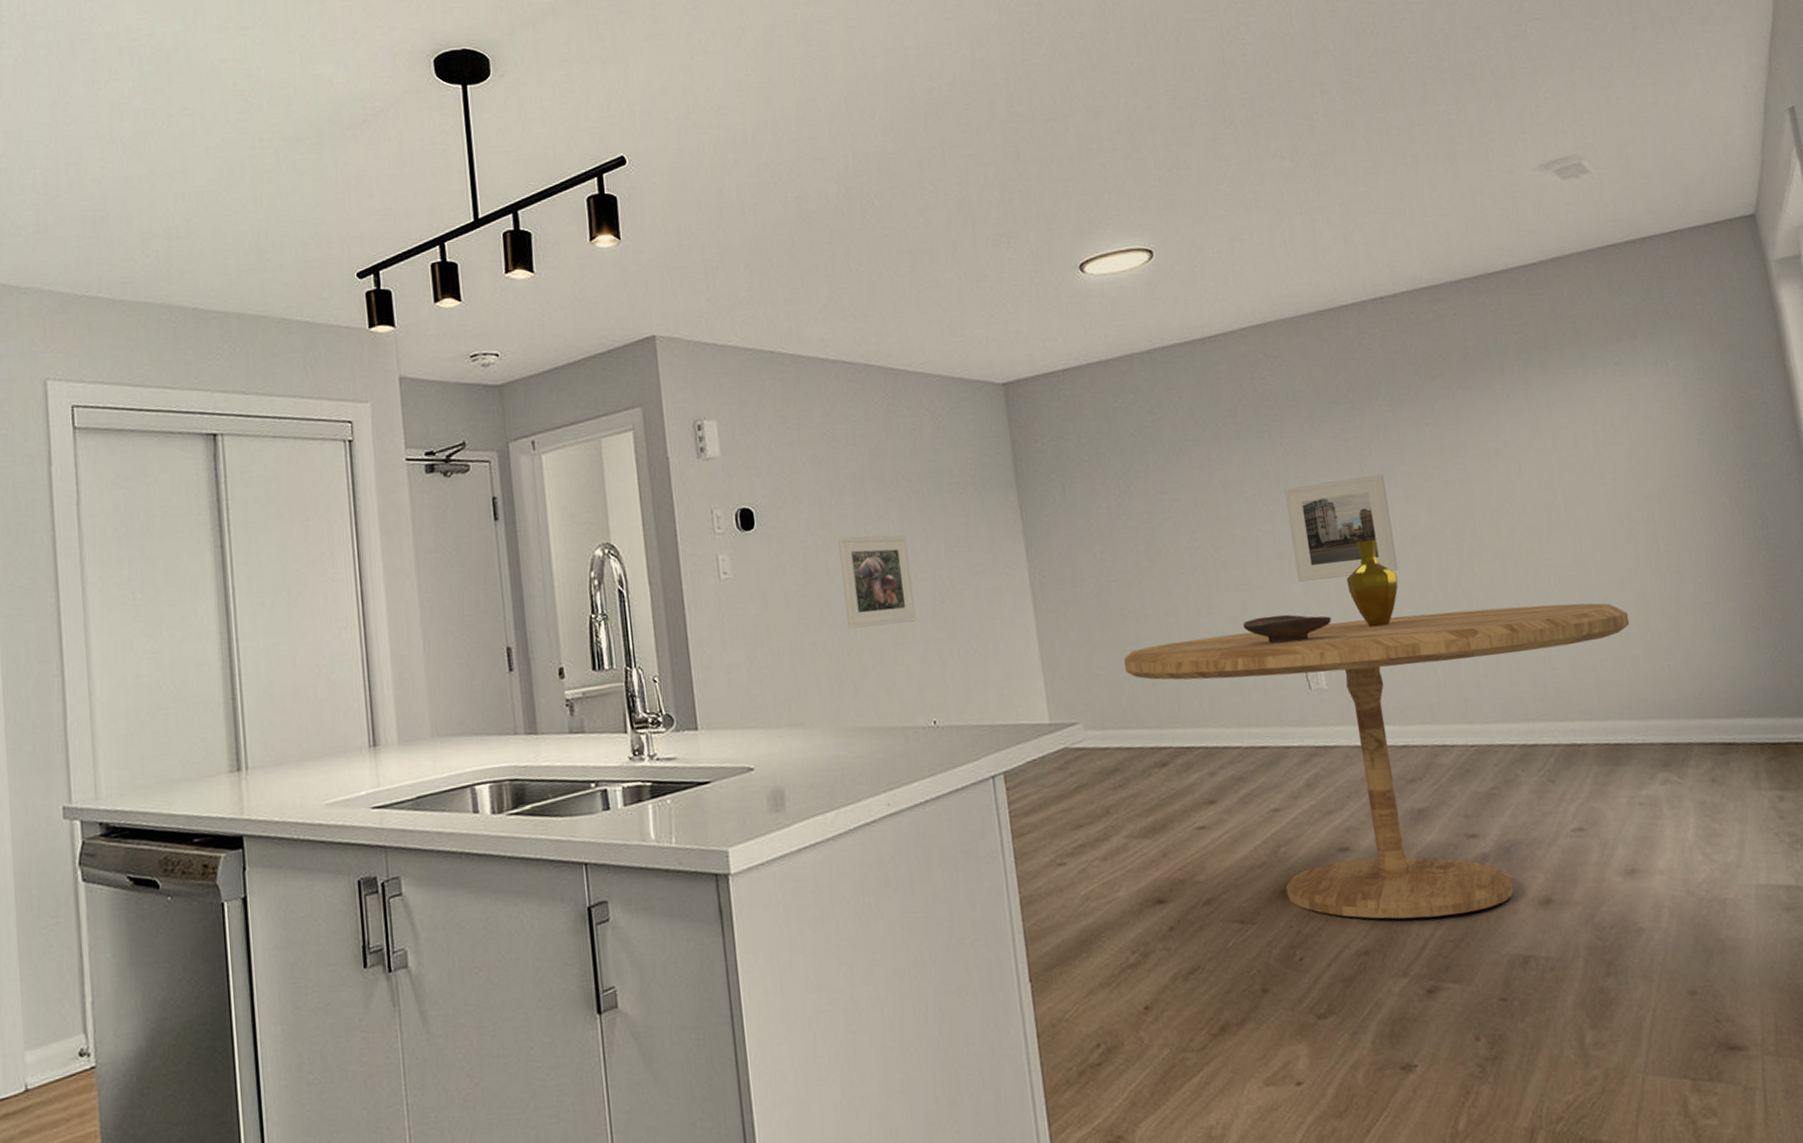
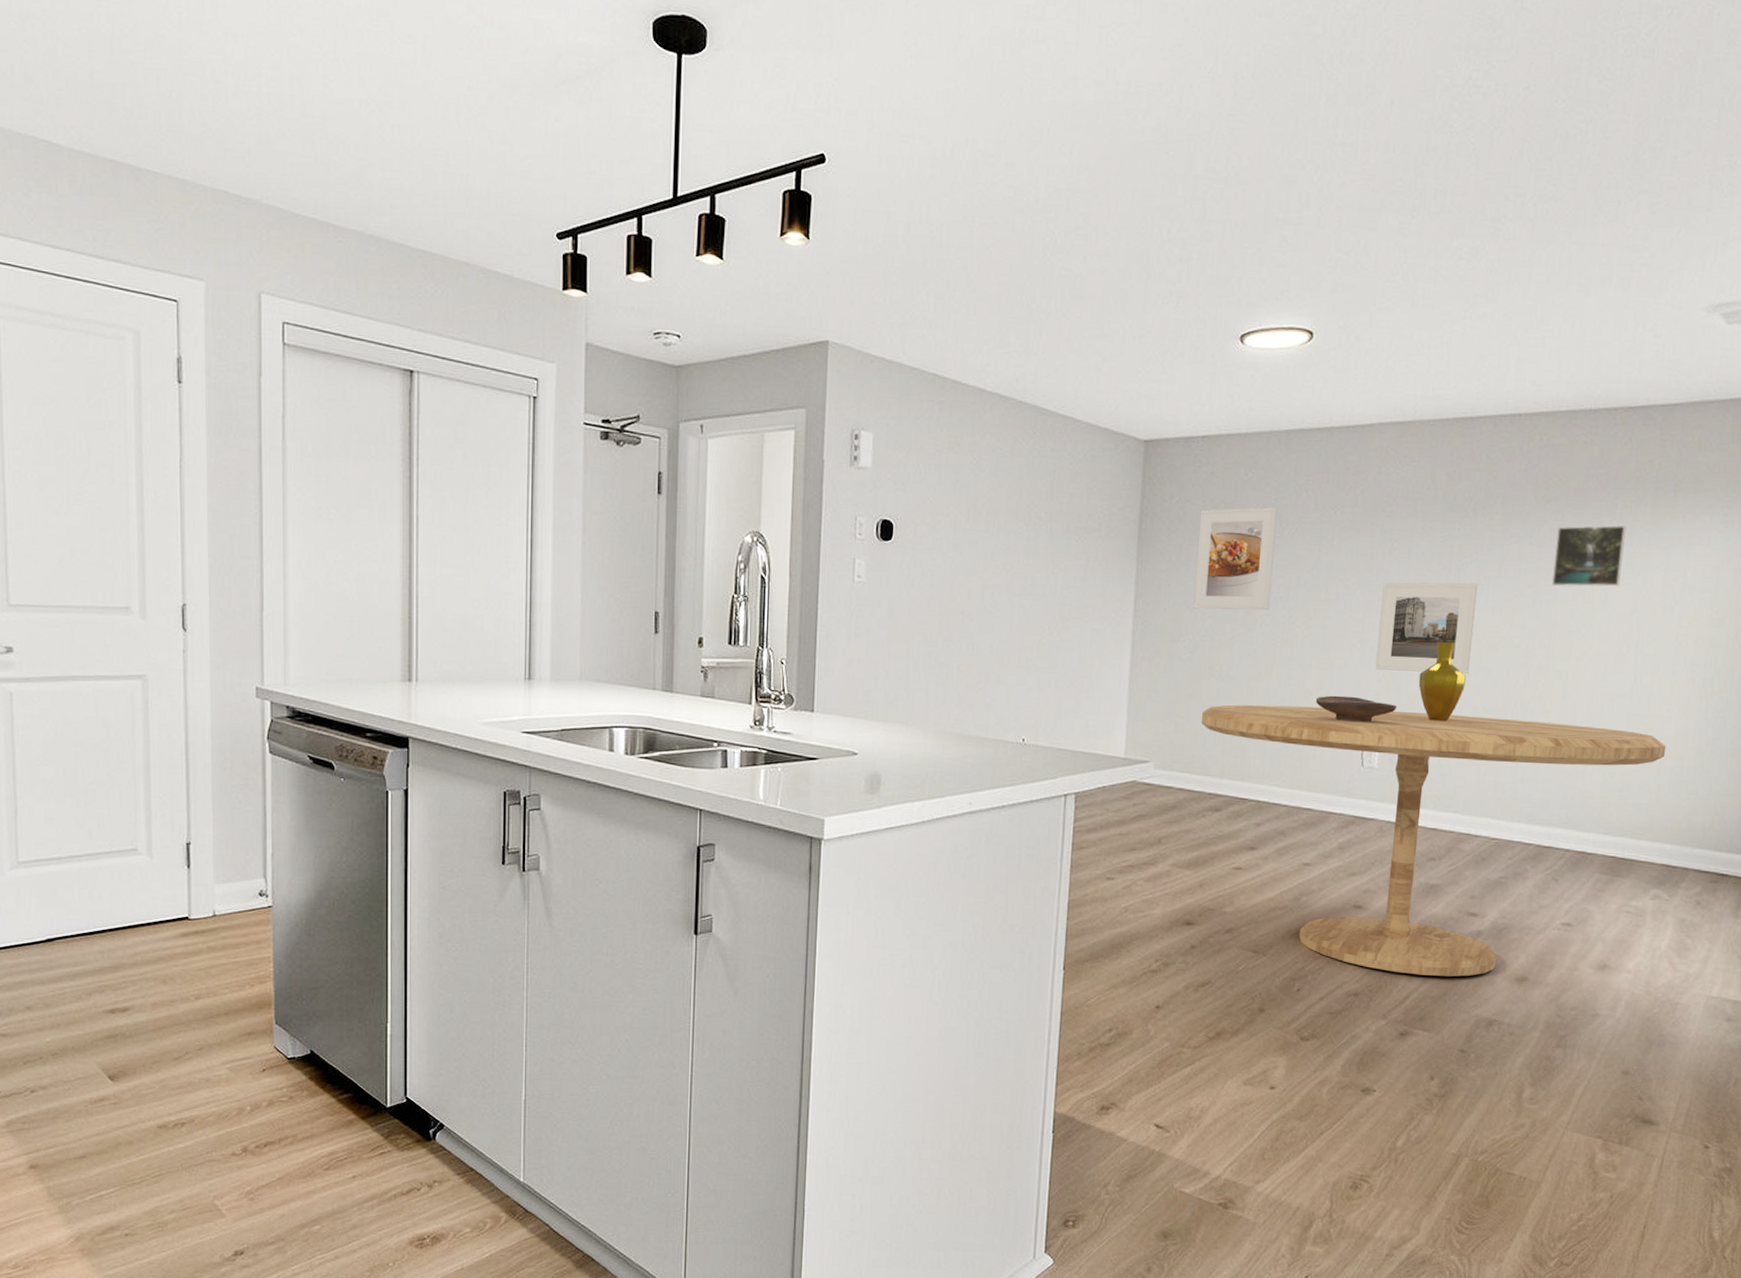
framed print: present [838,535,916,629] -> none [962,560,1028,648]
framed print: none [1076,429,1171,549] -> present [1193,506,1278,611]
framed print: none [1449,391,1530,463] -> present [1551,525,1626,587]

